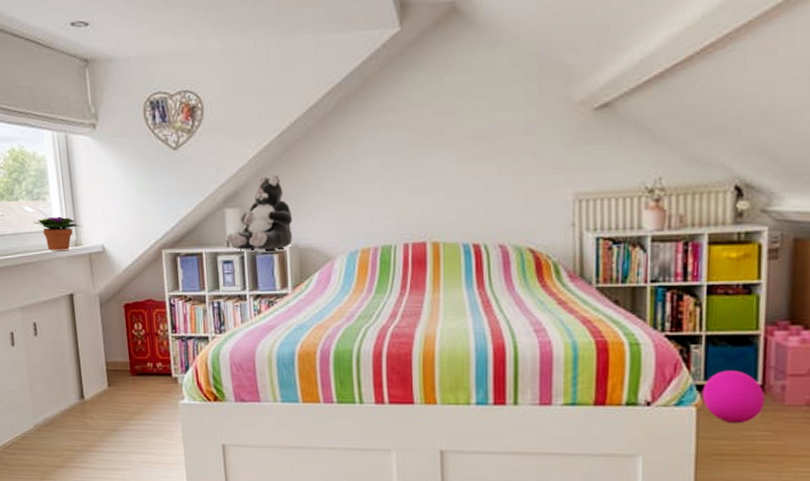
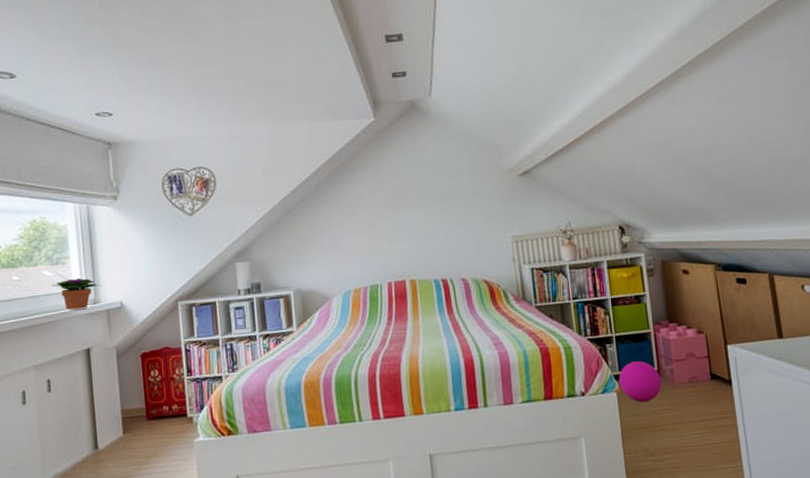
plush toy: present [227,175,292,250] -> none [238,232,295,297]

